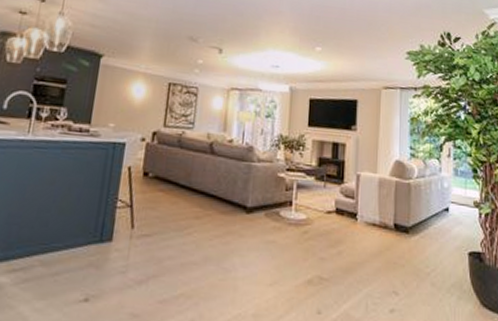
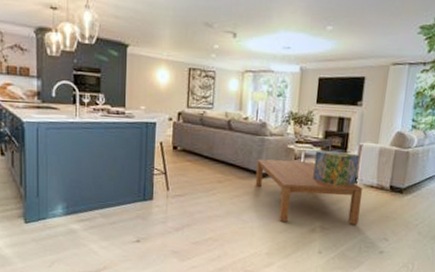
coffee table: none [240,189,365,274] -> present [255,159,363,225]
decorative cube: none [307,180,358,225] -> present [313,150,360,187]

